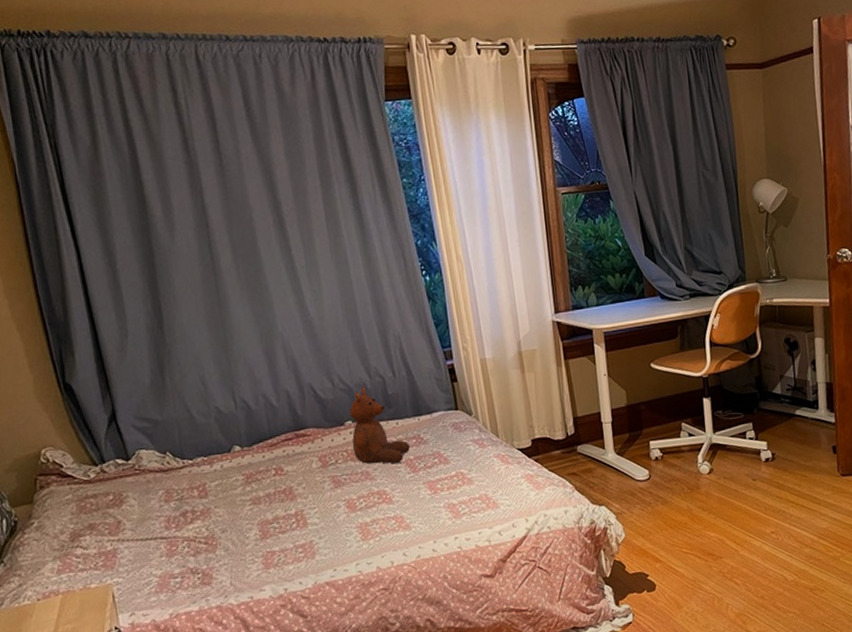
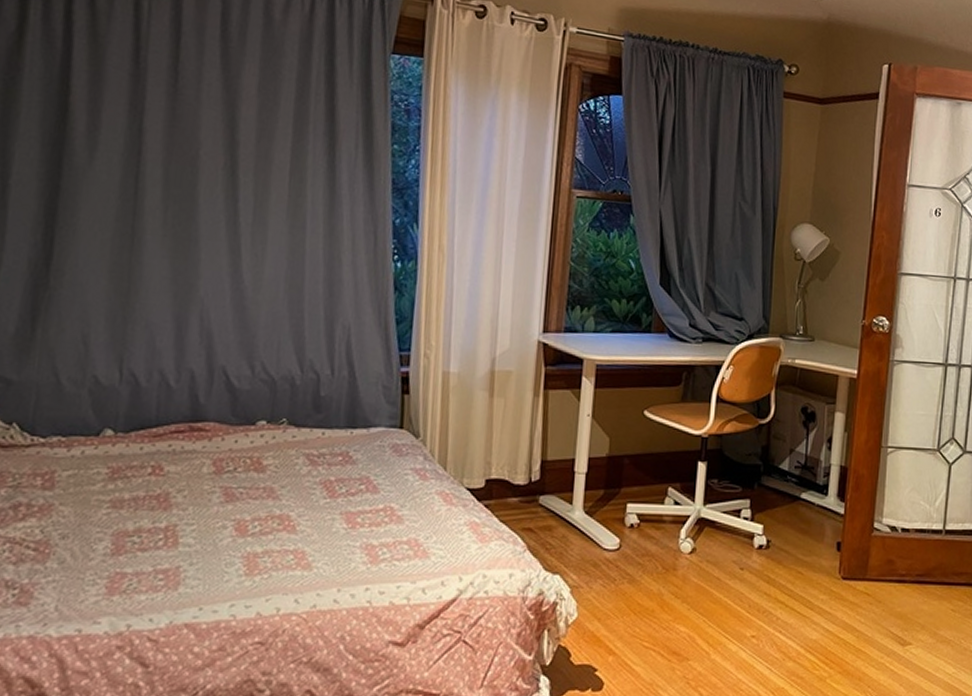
teddy bear: present [349,386,410,464] -> none [259,380,333,484]

